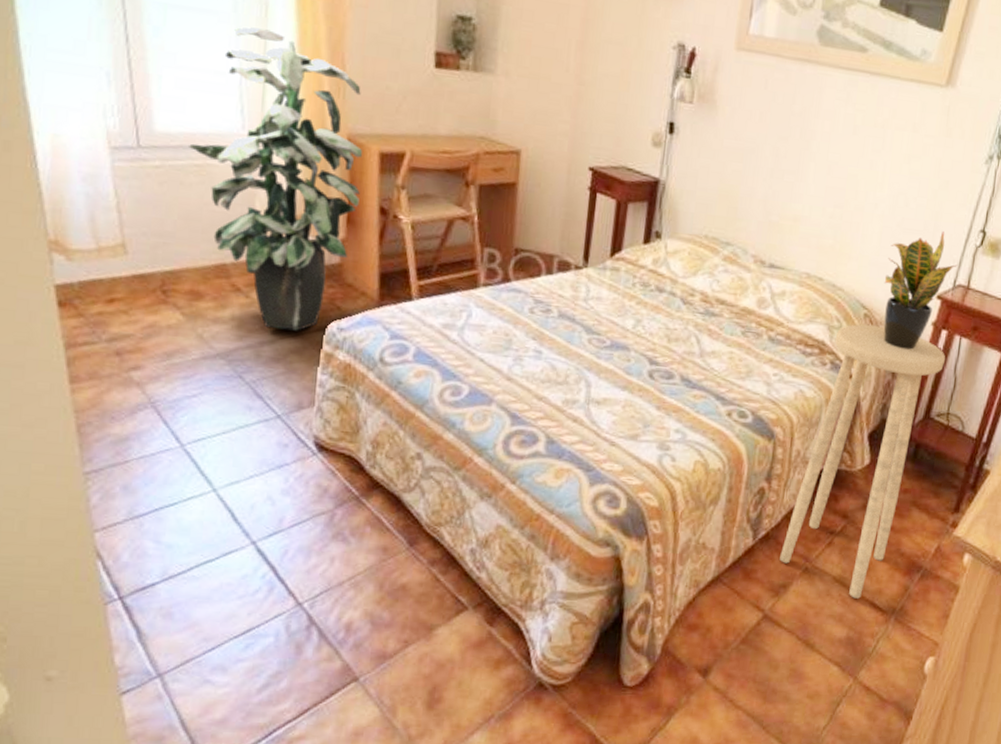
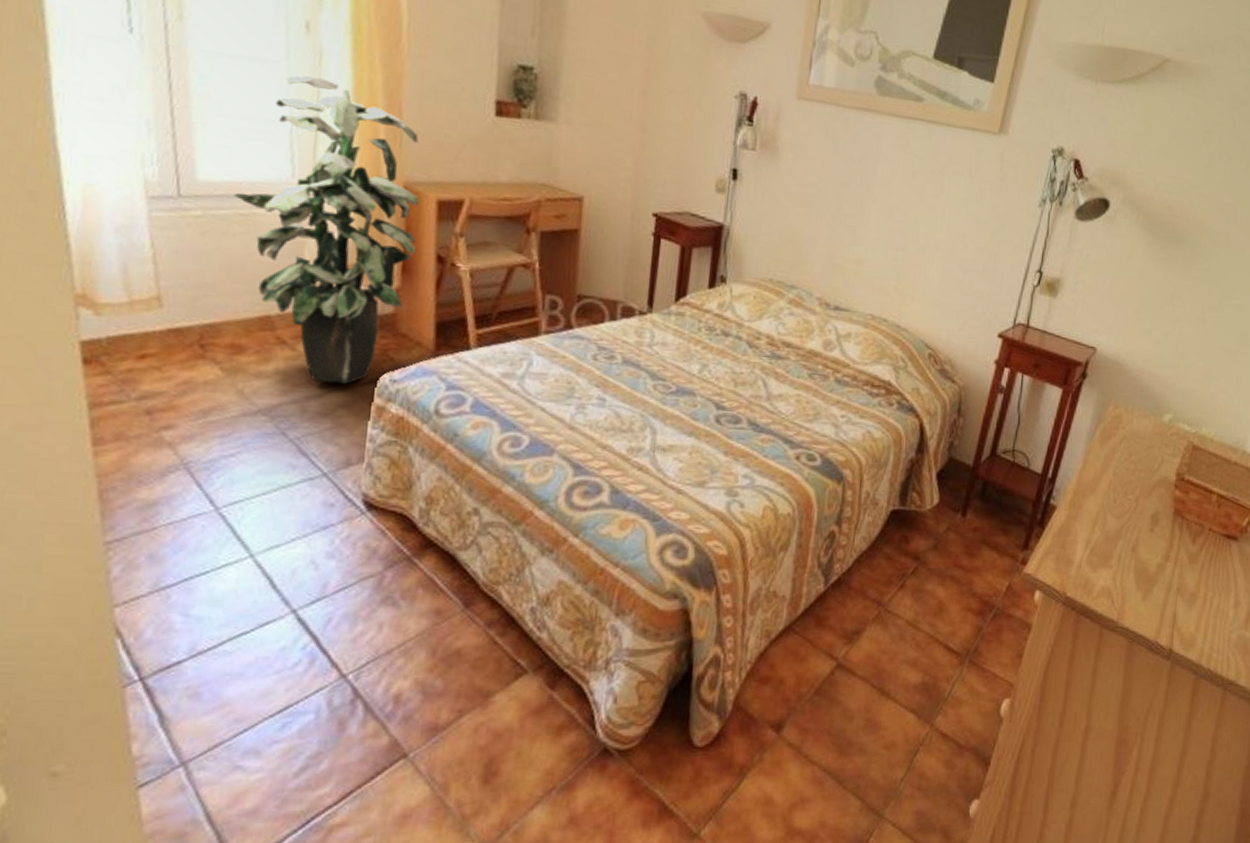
stool: present [780,324,946,599] -> none [852,364,1010,642]
potted plant: present [883,231,958,350] -> none [946,272,1017,388]

